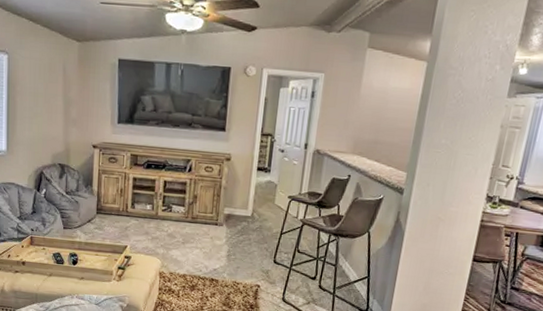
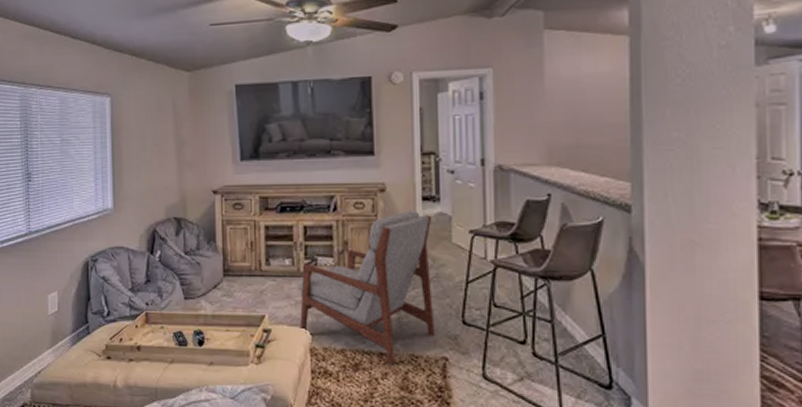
armchair: none [154,177,263,288] -> present [298,210,435,365]

